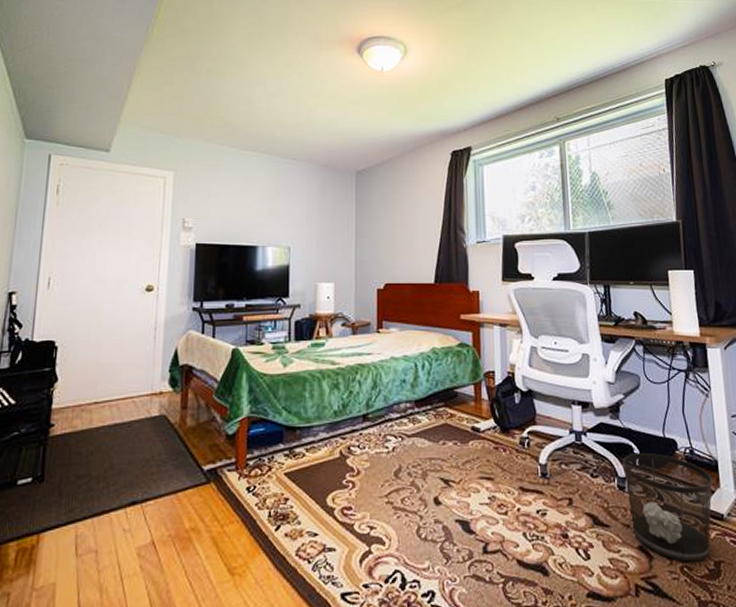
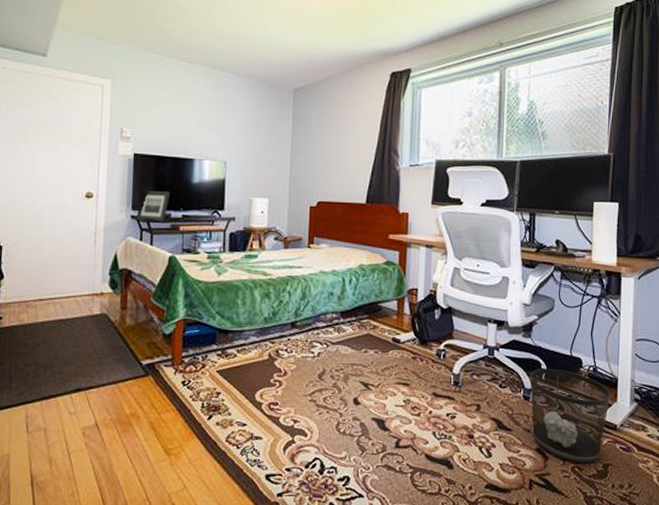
picture frame: none [198,281,233,313] -> present [136,191,170,222]

